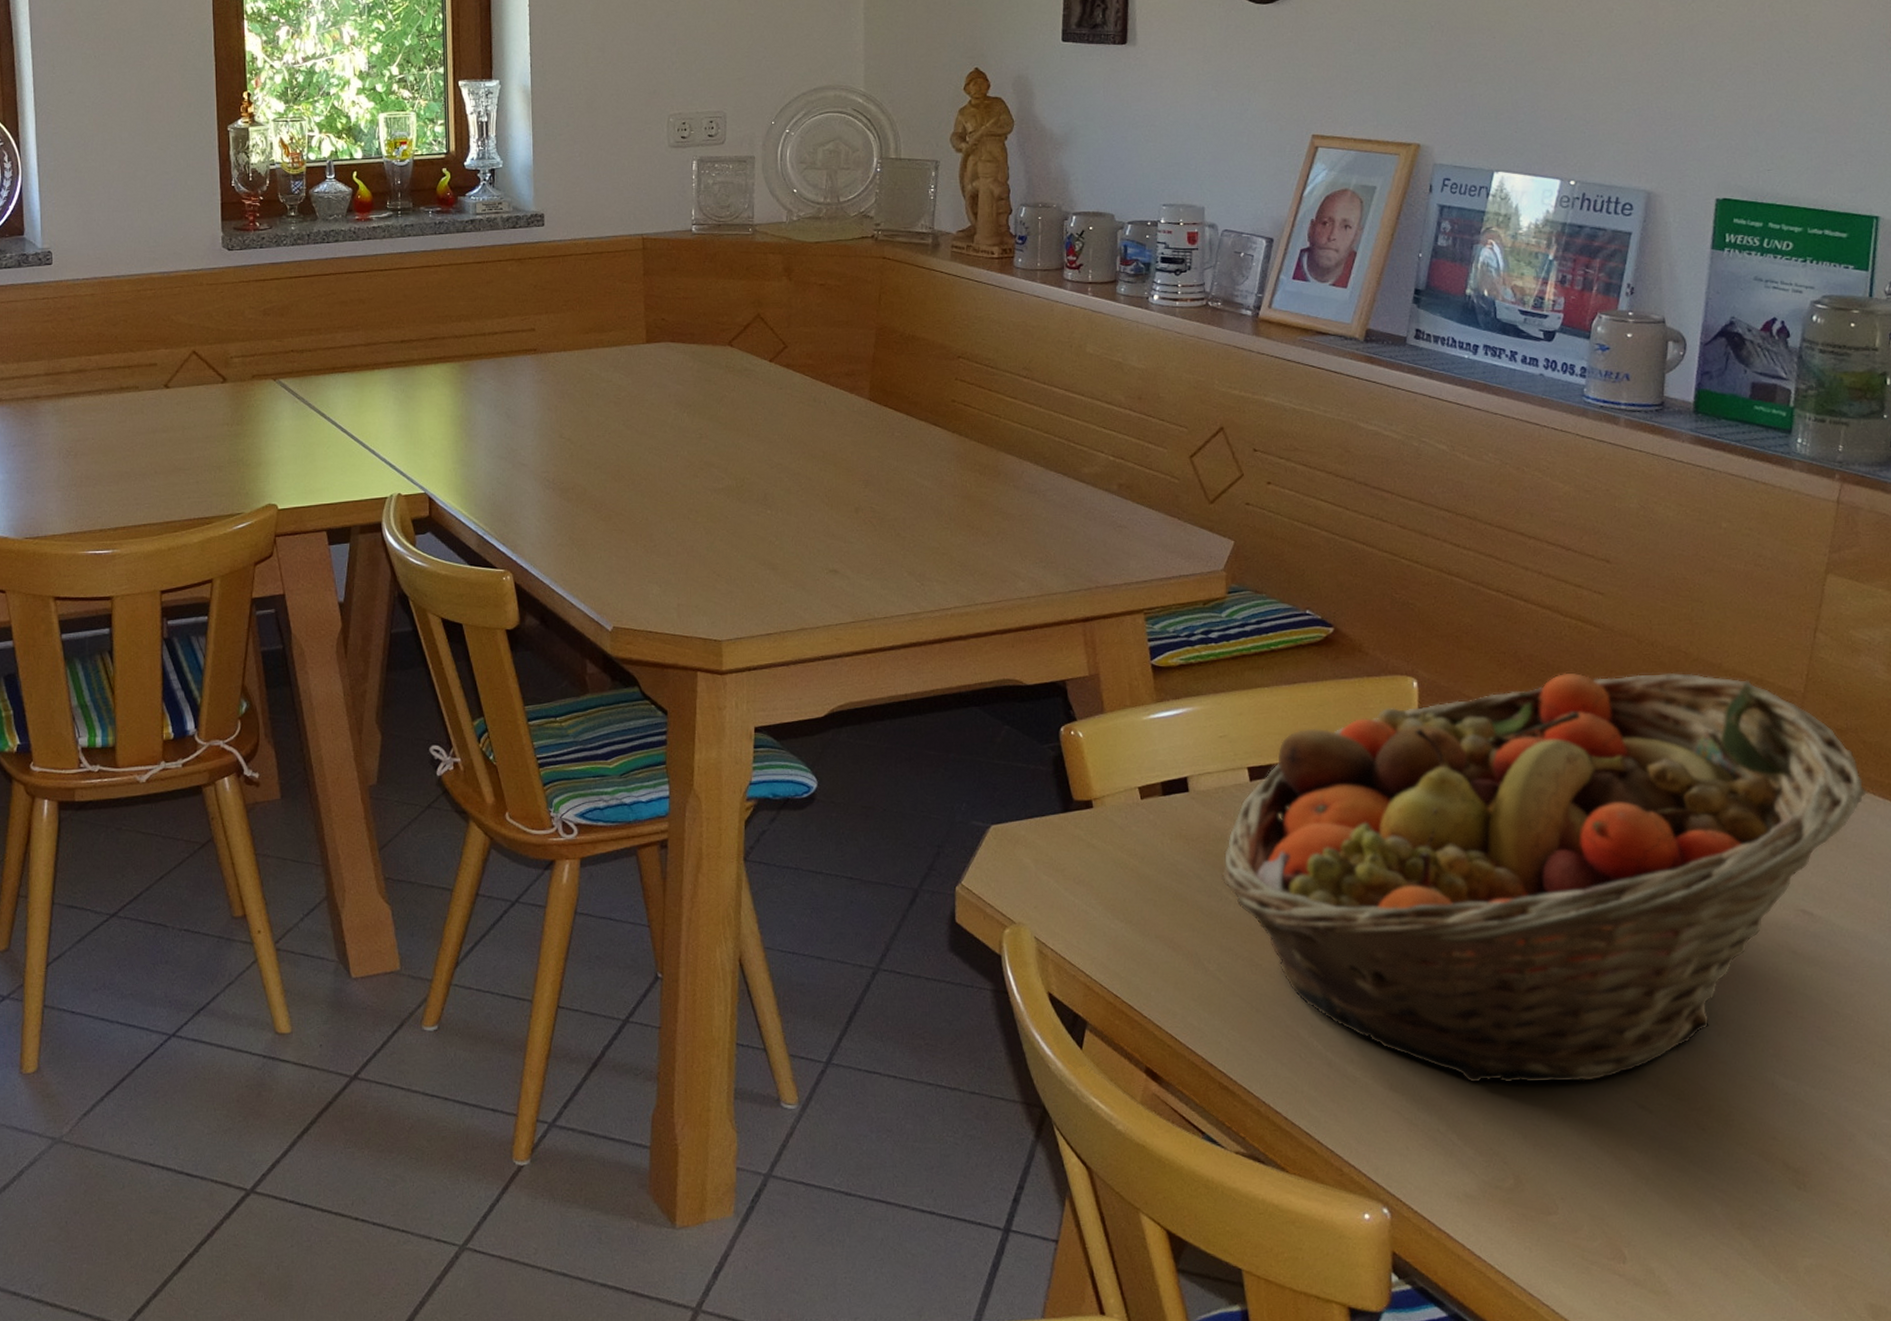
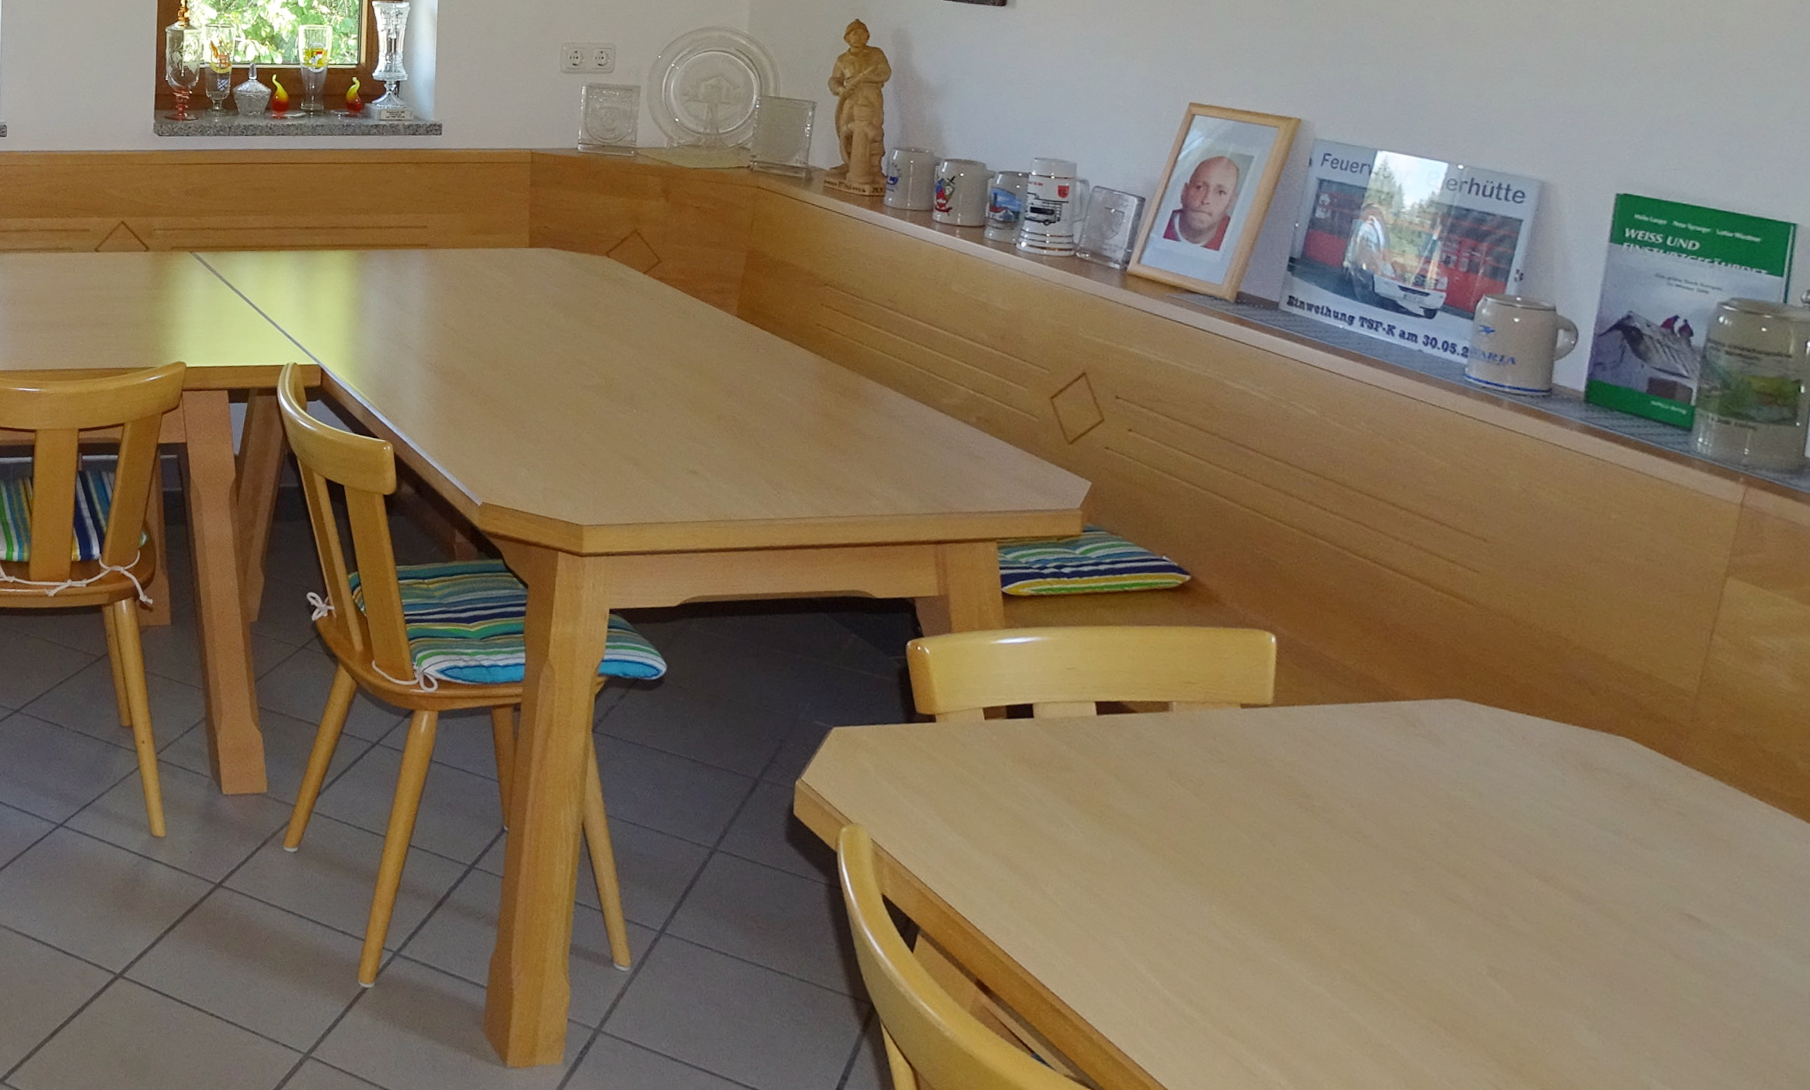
fruit basket: present [1220,672,1868,1083] -> none [1062,645,1766,1058]

